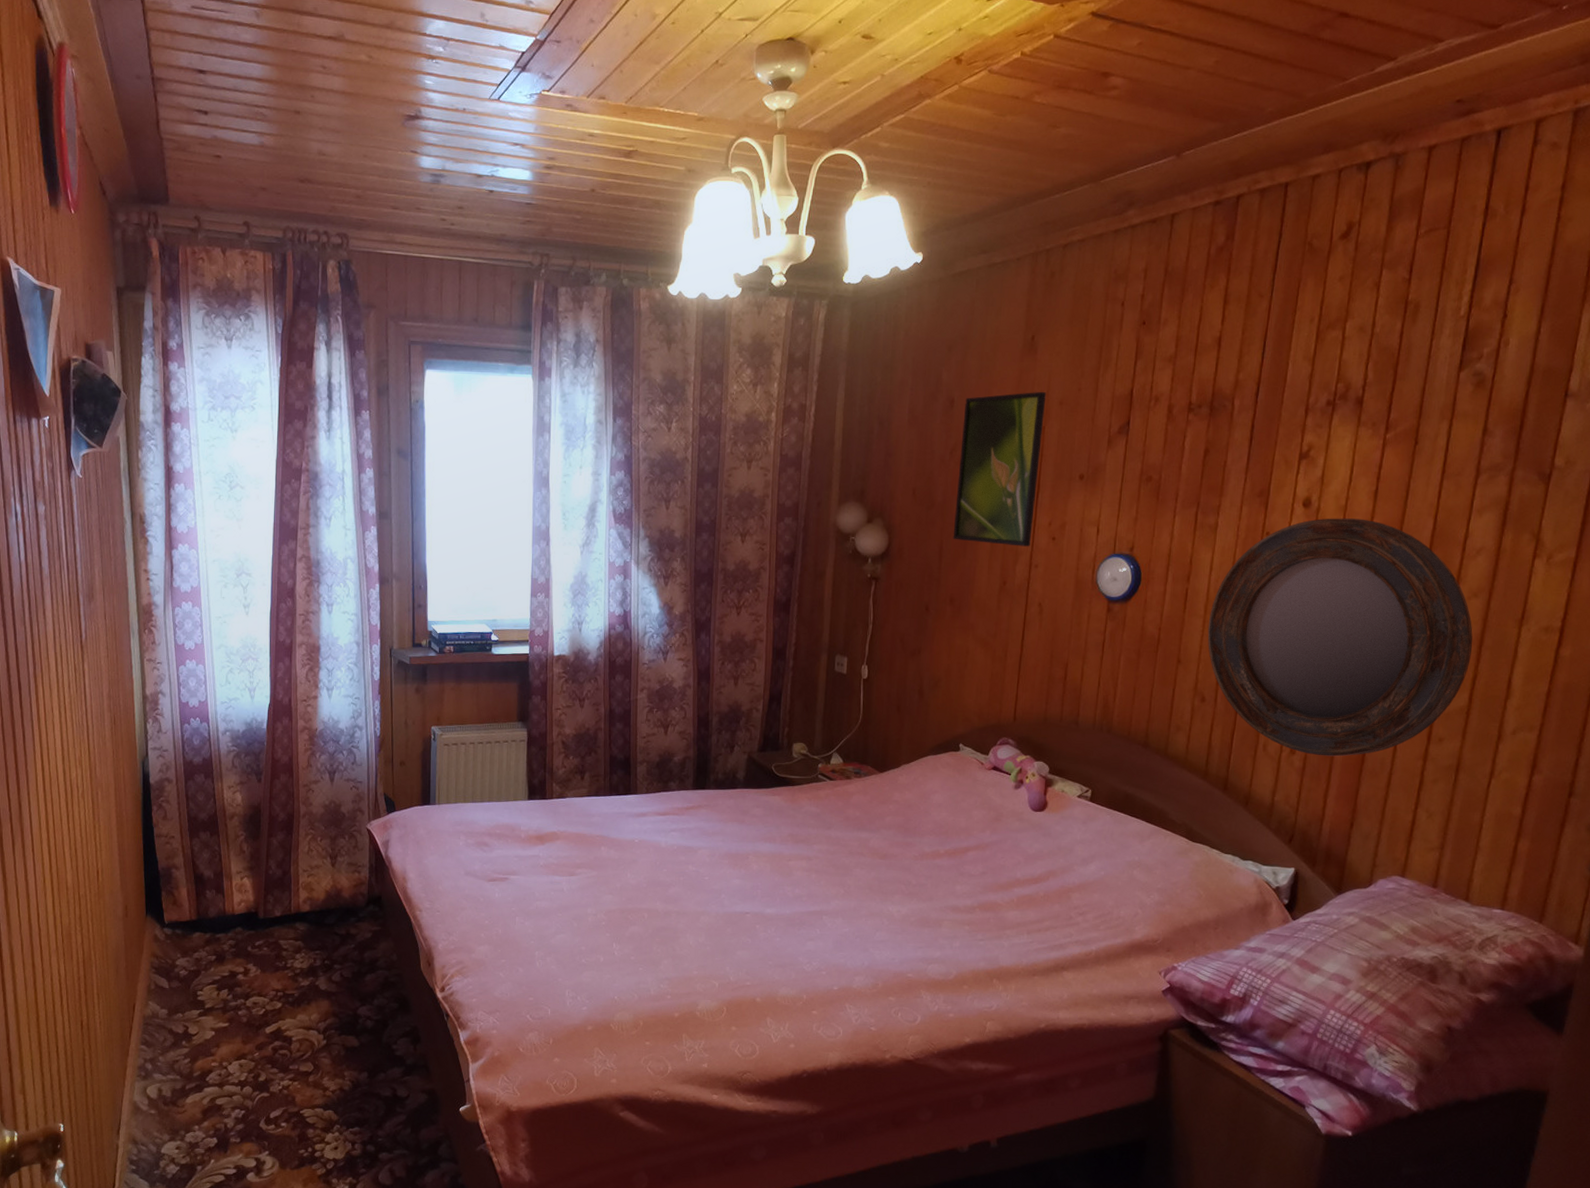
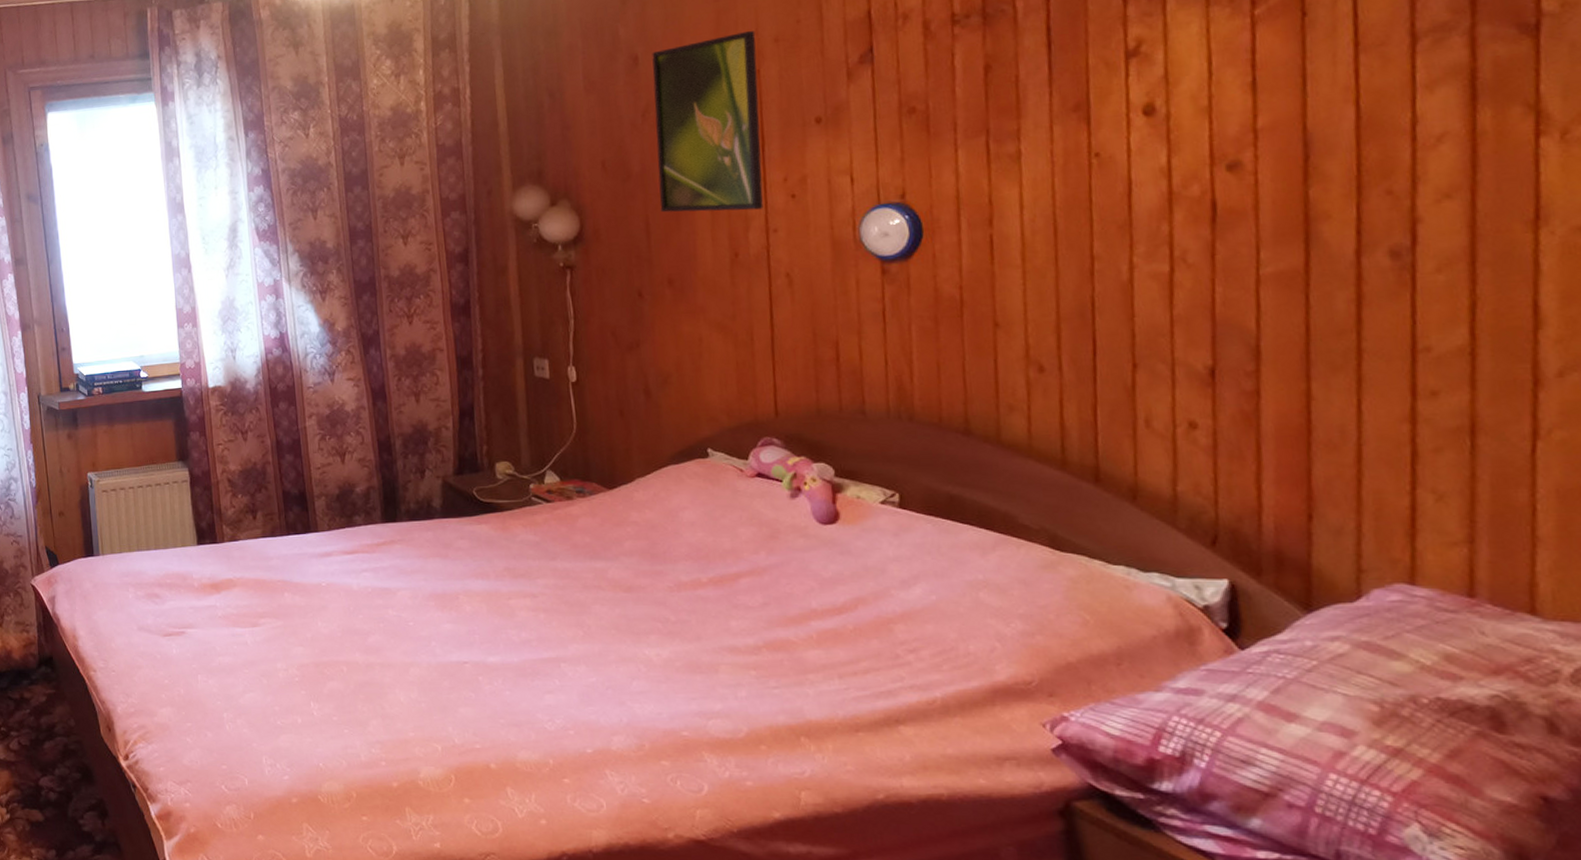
home mirror: present [1207,518,1473,757] -> none [1030,119,1461,429]

